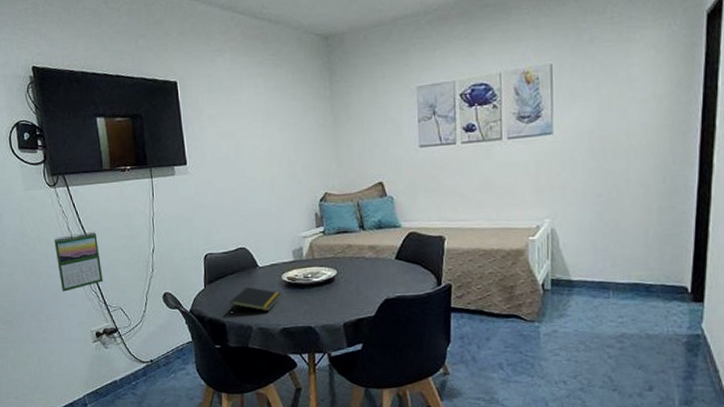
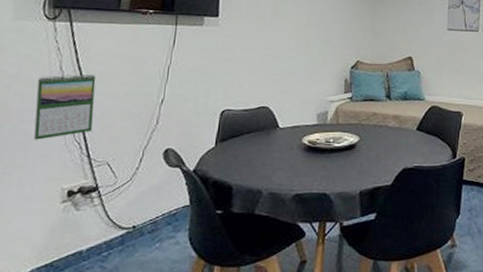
notepad: present [230,286,282,312] -> none [241,147,300,175]

